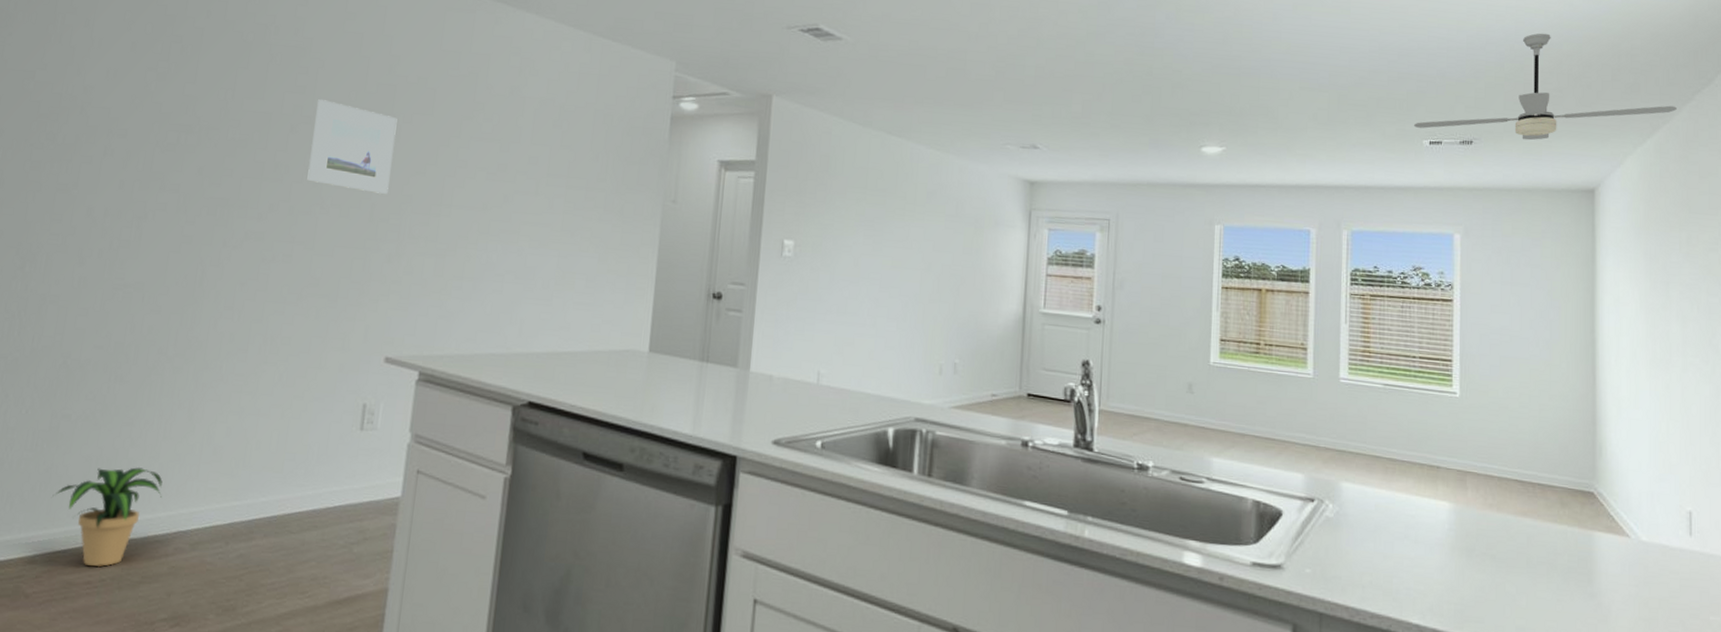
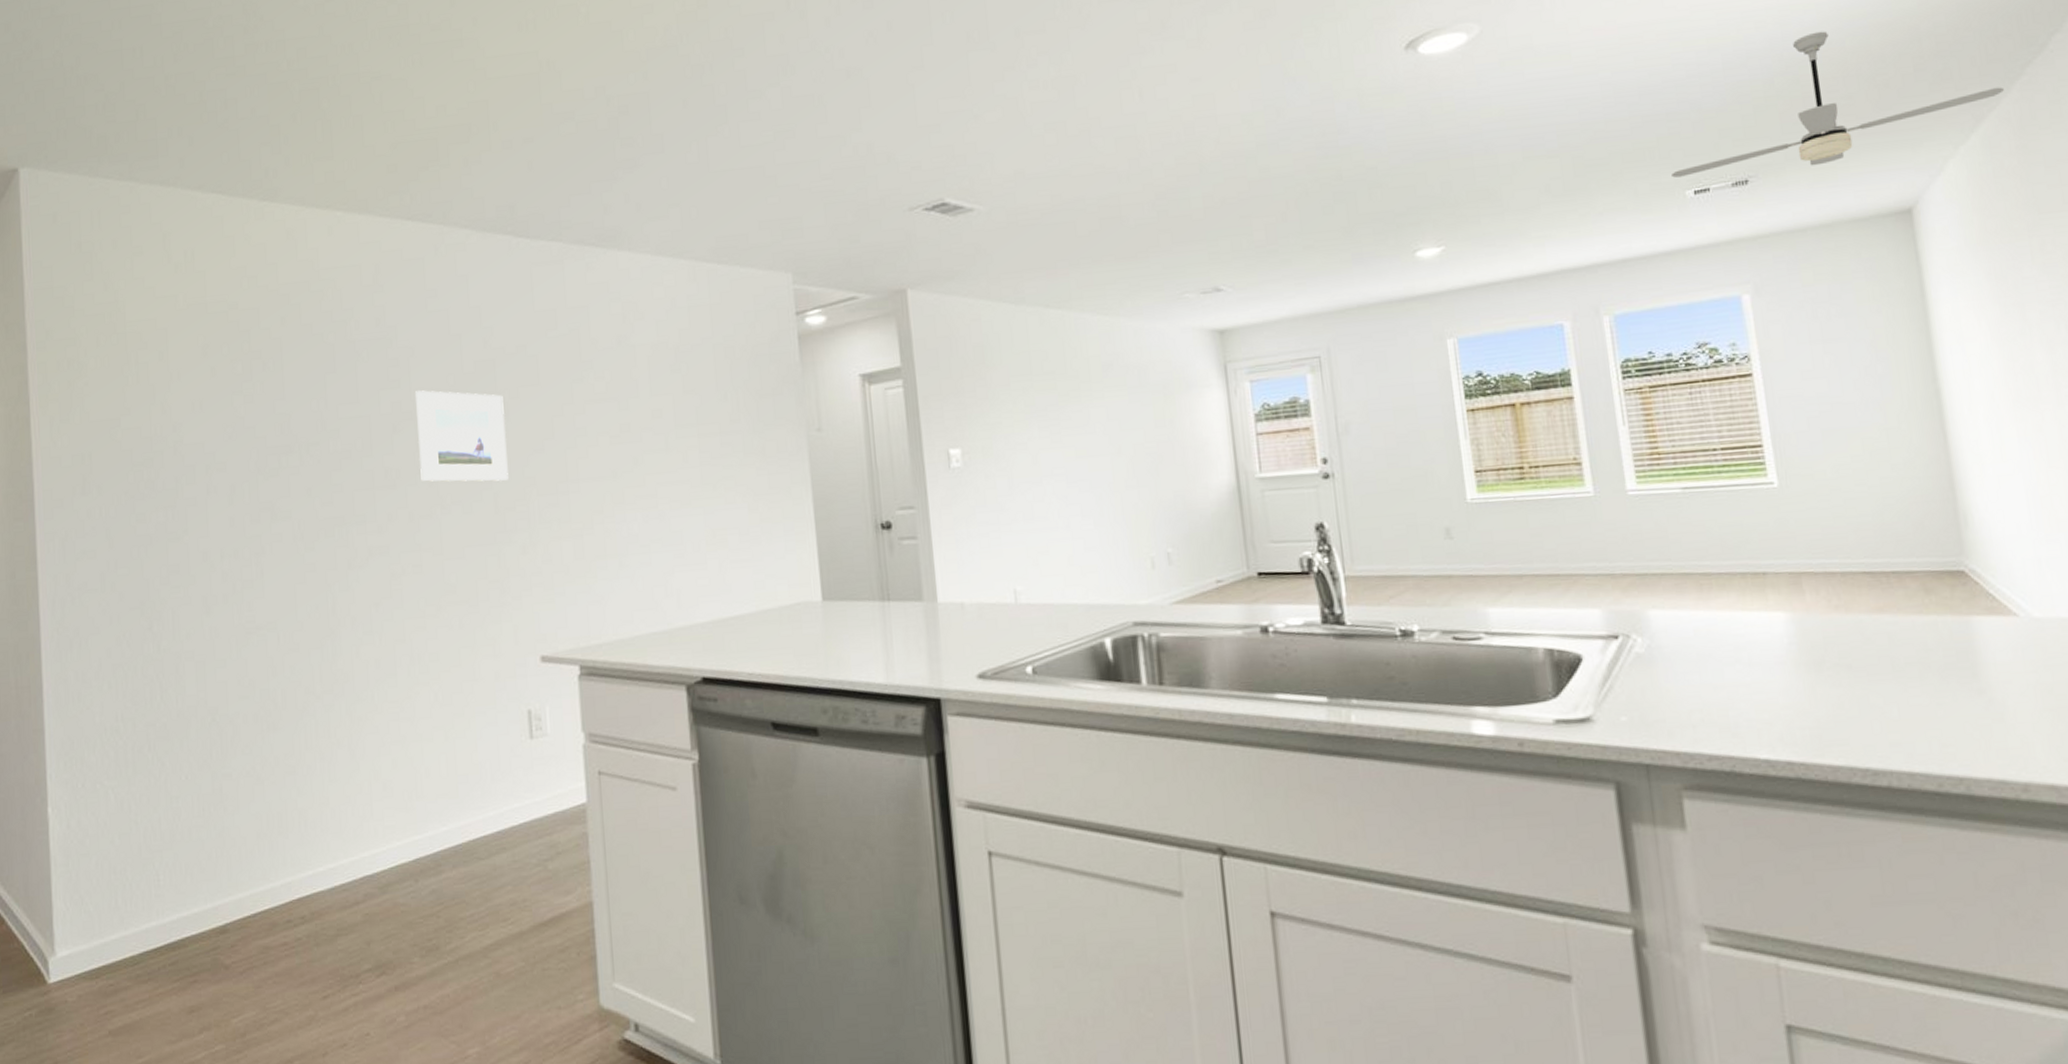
potted plant: present [52,467,163,567] -> none [230,816,340,926]

